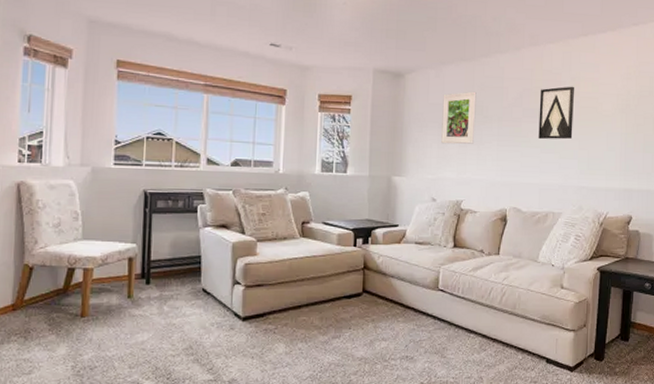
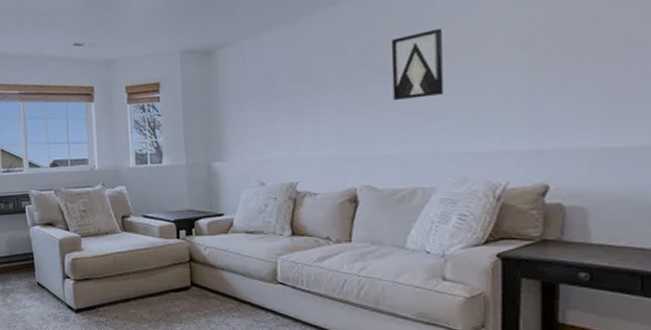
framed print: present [441,91,477,145] -> none [263,56,307,121]

